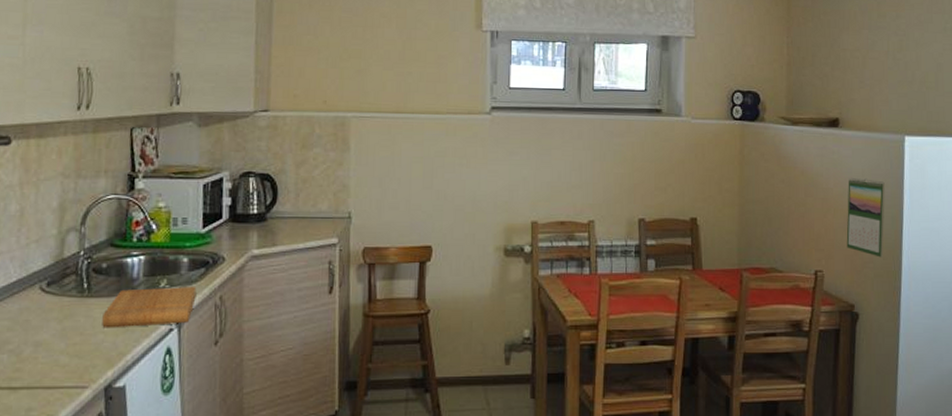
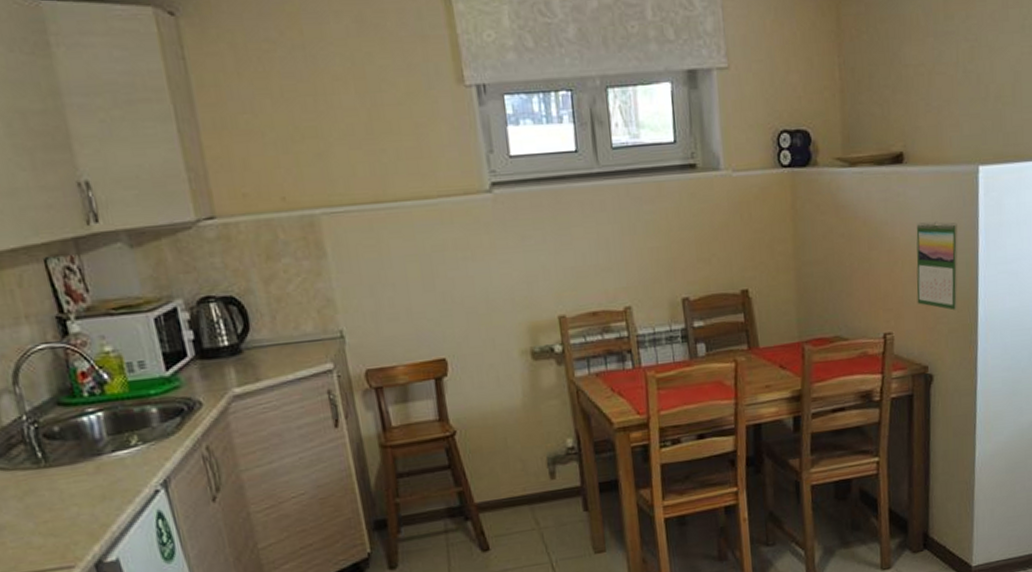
cutting board: present [102,287,197,328] -> none [69,440,178,500]

